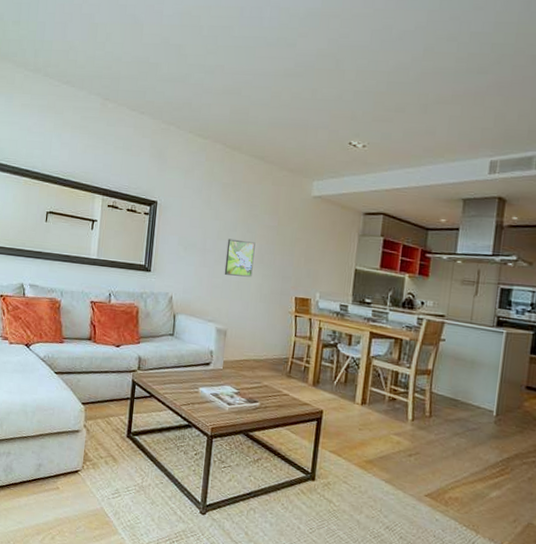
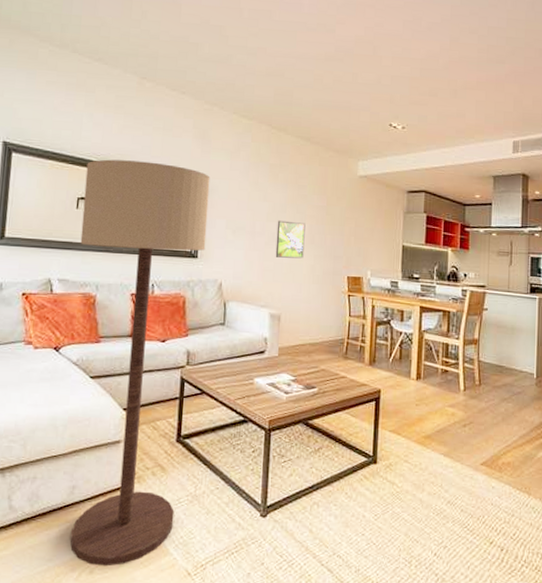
floor lamp: none [36,177,165,536] -> present [70,159,210,567]

